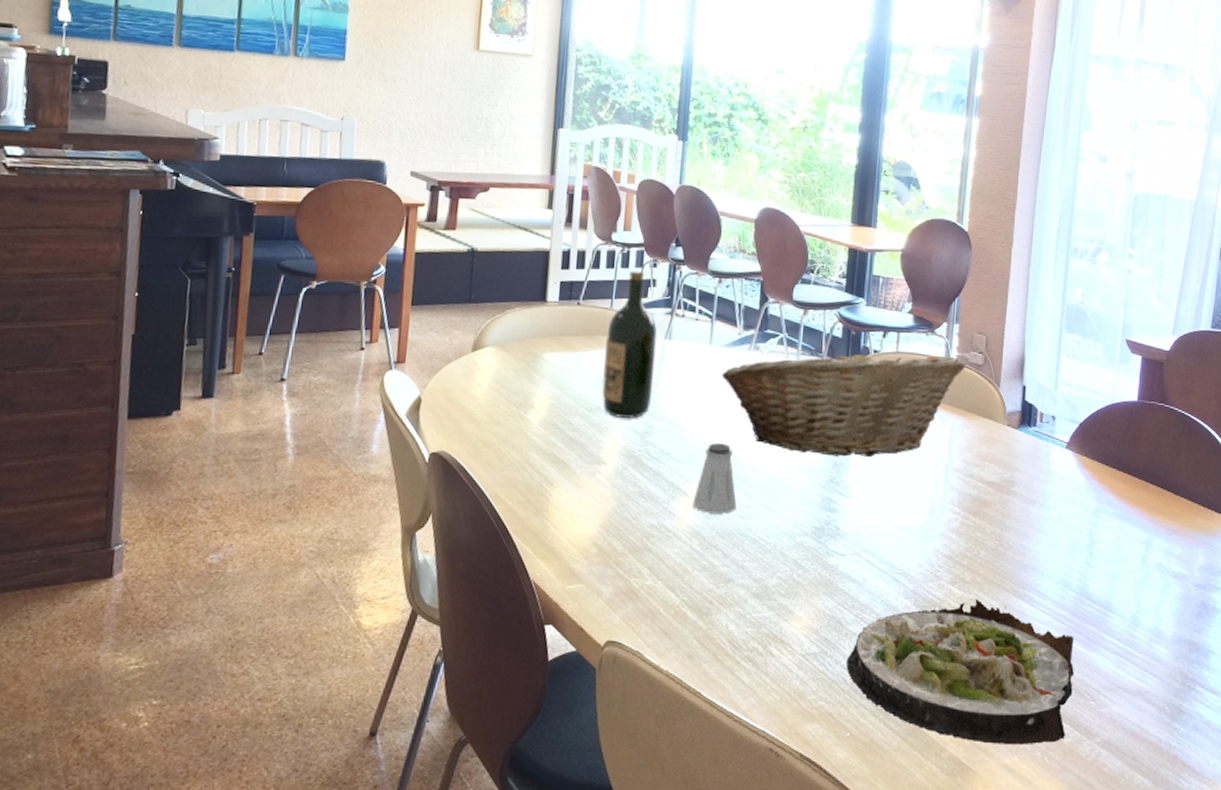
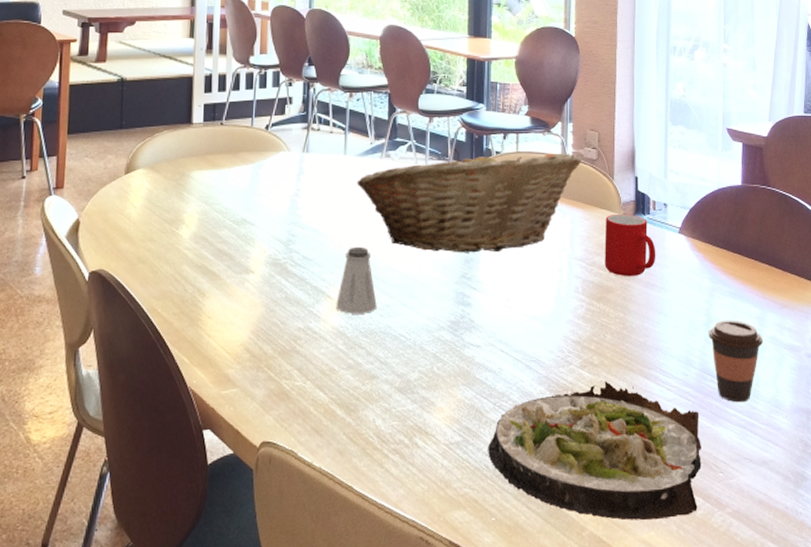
wine bottle: present [602,270,658,418] -> none [246,90,296,228]
cup: none [984,424,1040,492] -> present [604,213,656,277]
coffee cup: none [1090,542,1149,630] -> present [709,320,764,403]

